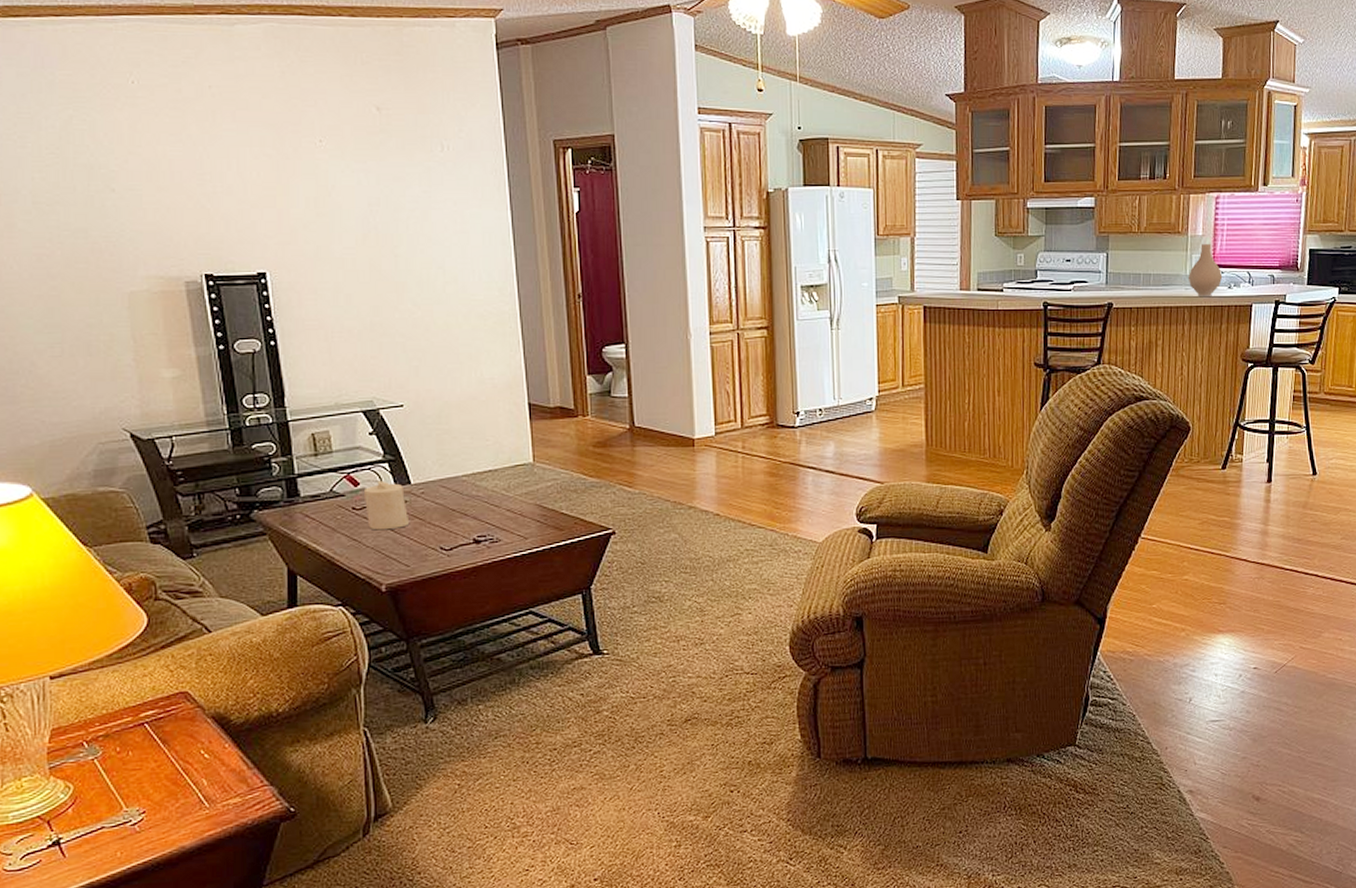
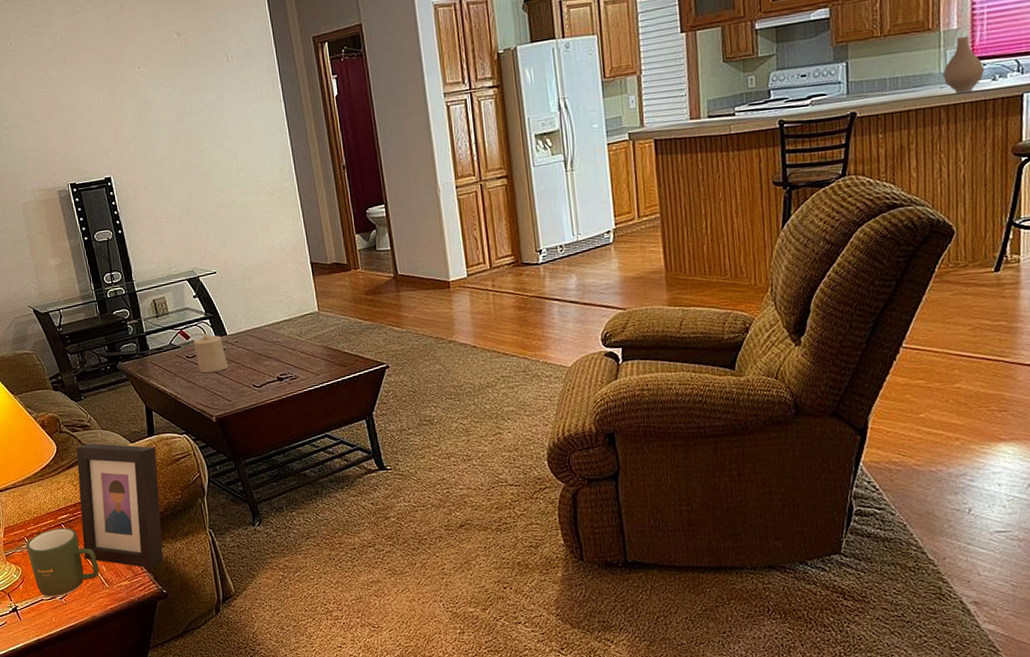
mug: none [84,728,197,824] -> present [26,528,99,598]
picture frame: none [175,615,298,780] -> present [76,443,164,568]

